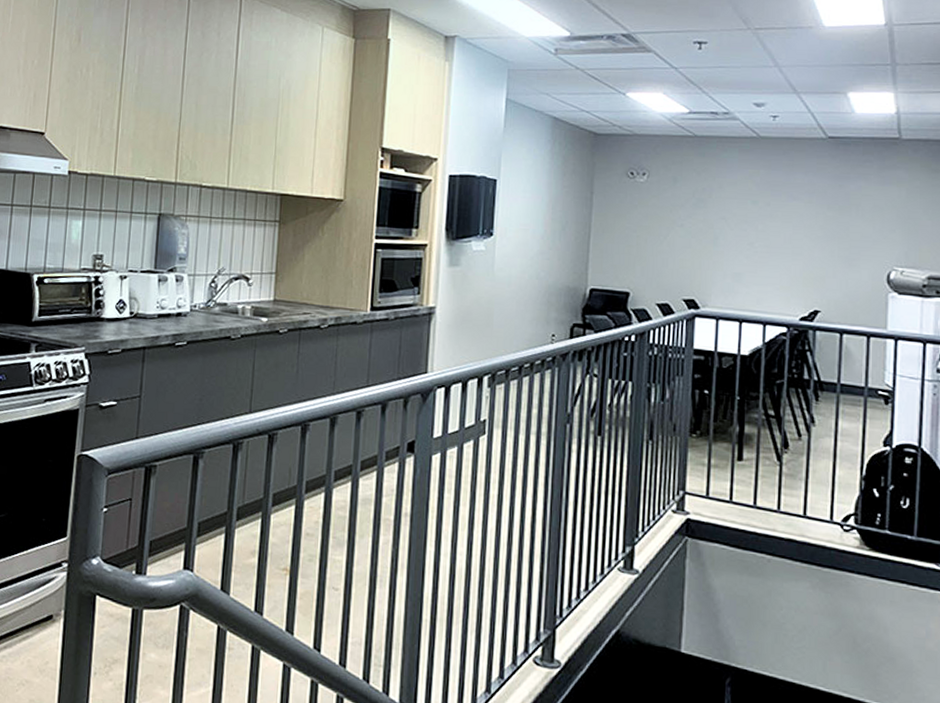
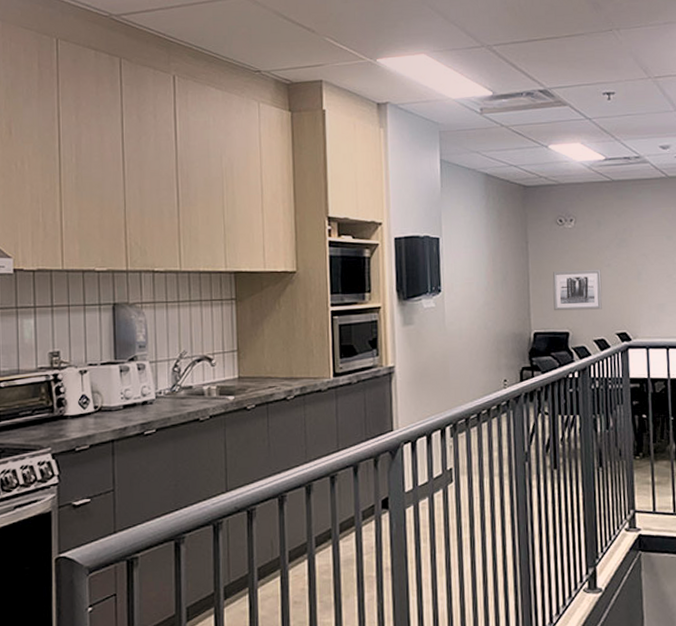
wall art: none [615,226,672,272] -> present [552,270,603,311]

